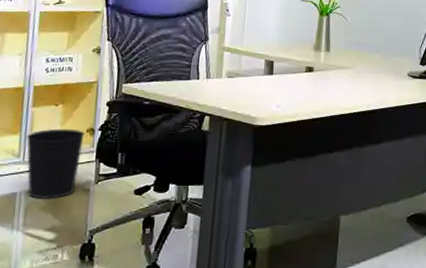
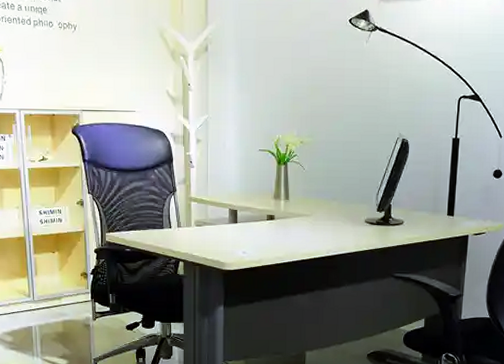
wastebasket: present [26,128,85,200] -> none [32,272,80,333]

